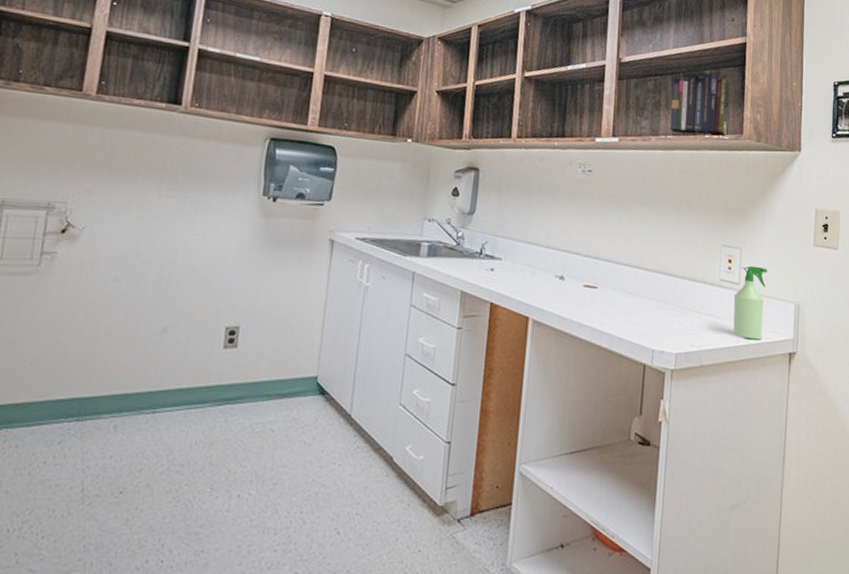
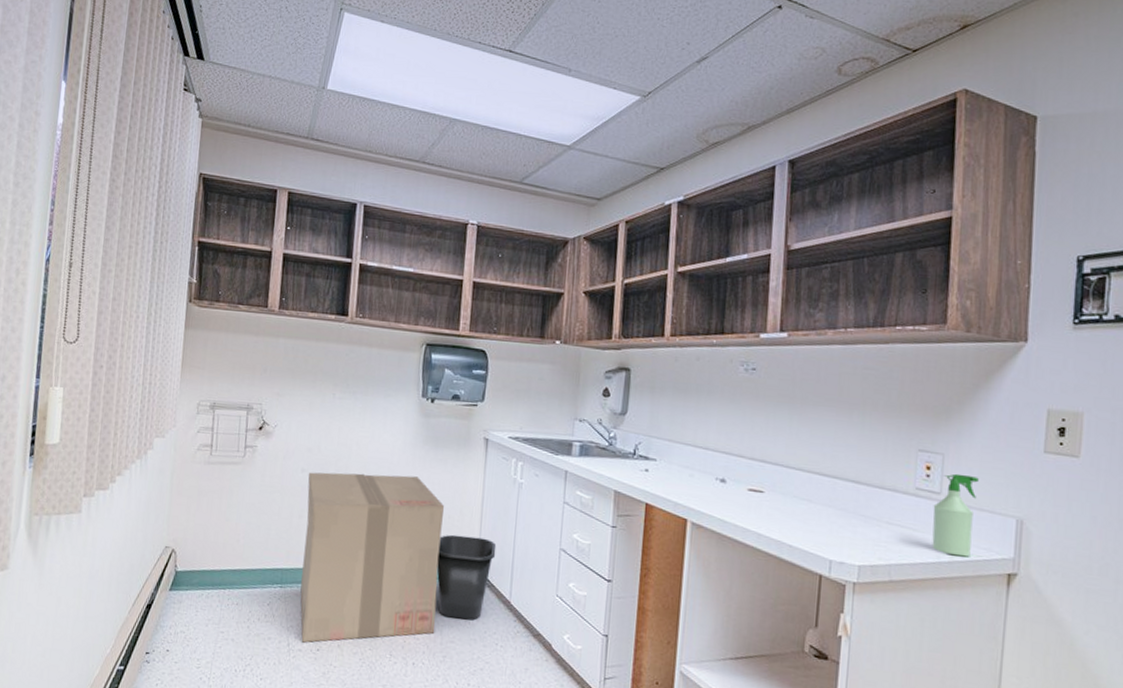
cardboard box: none [100,281,282,486] -> present [300,472,444,643]
waste bin: none [270,345,338,440] -> present [437,534,497,620]
books: present [669,73,728,137] -> none [850,256,927,328]

